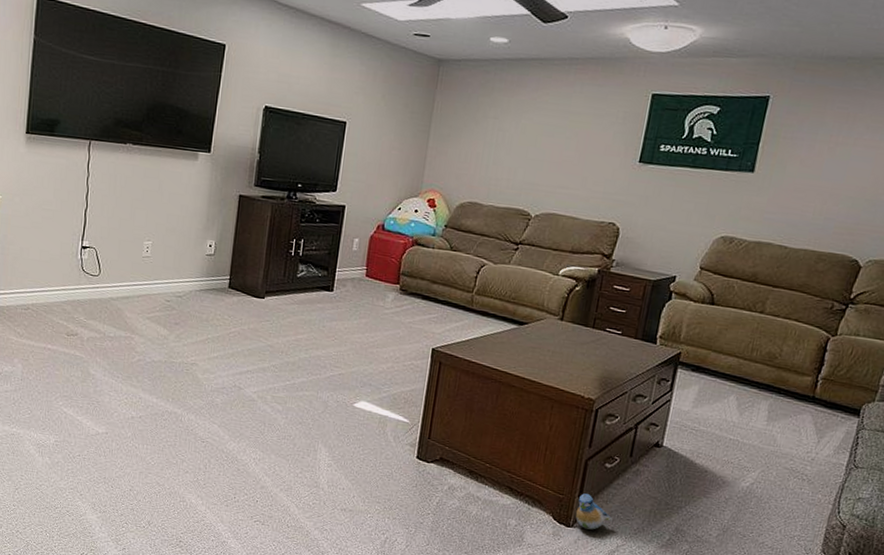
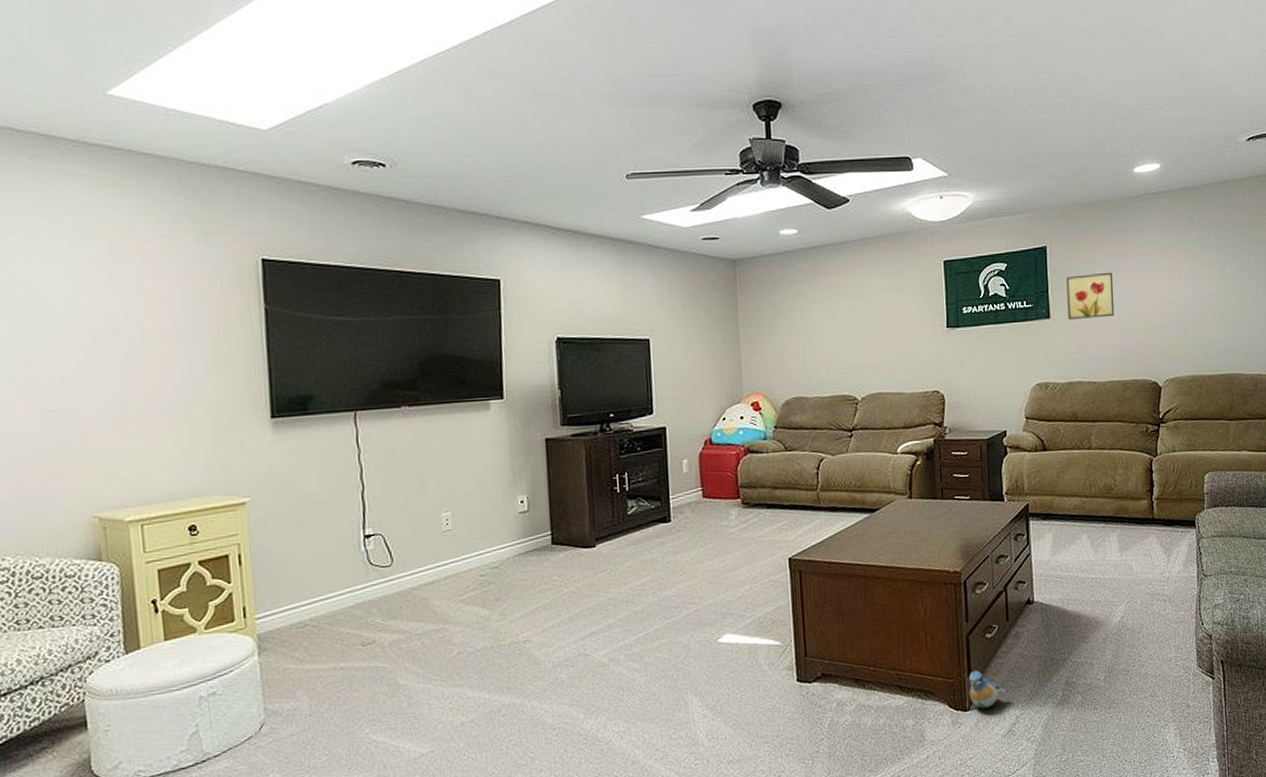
wall art: none [774,132,839,183] -> present [1066,272,1115,319]

